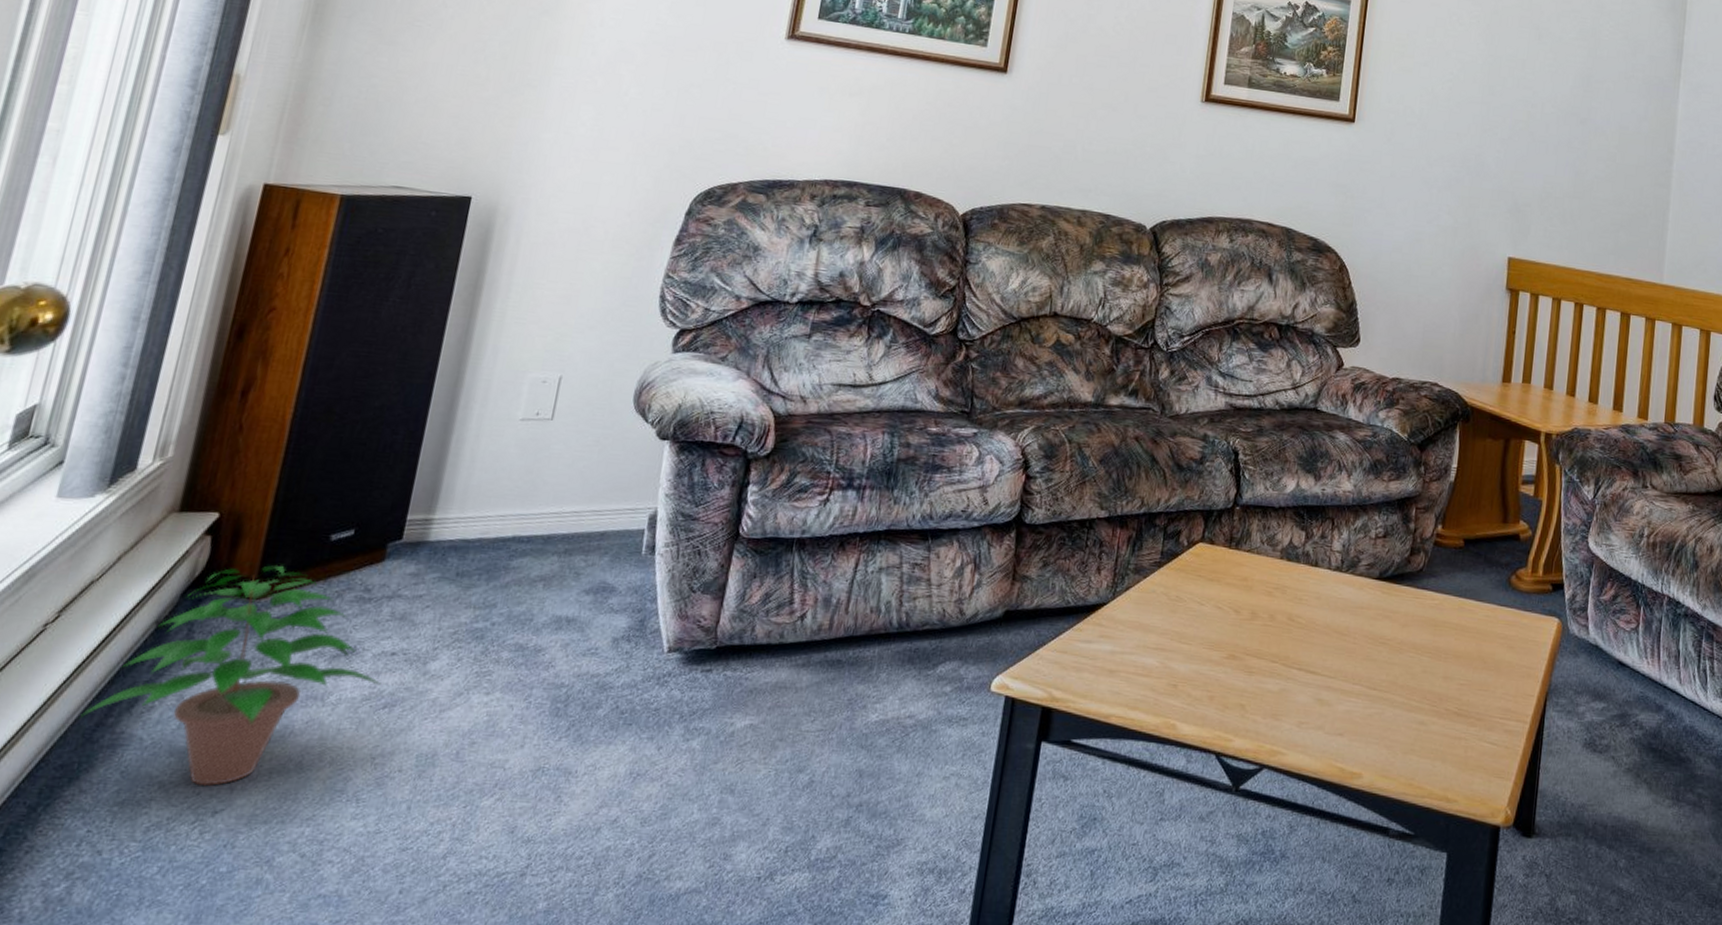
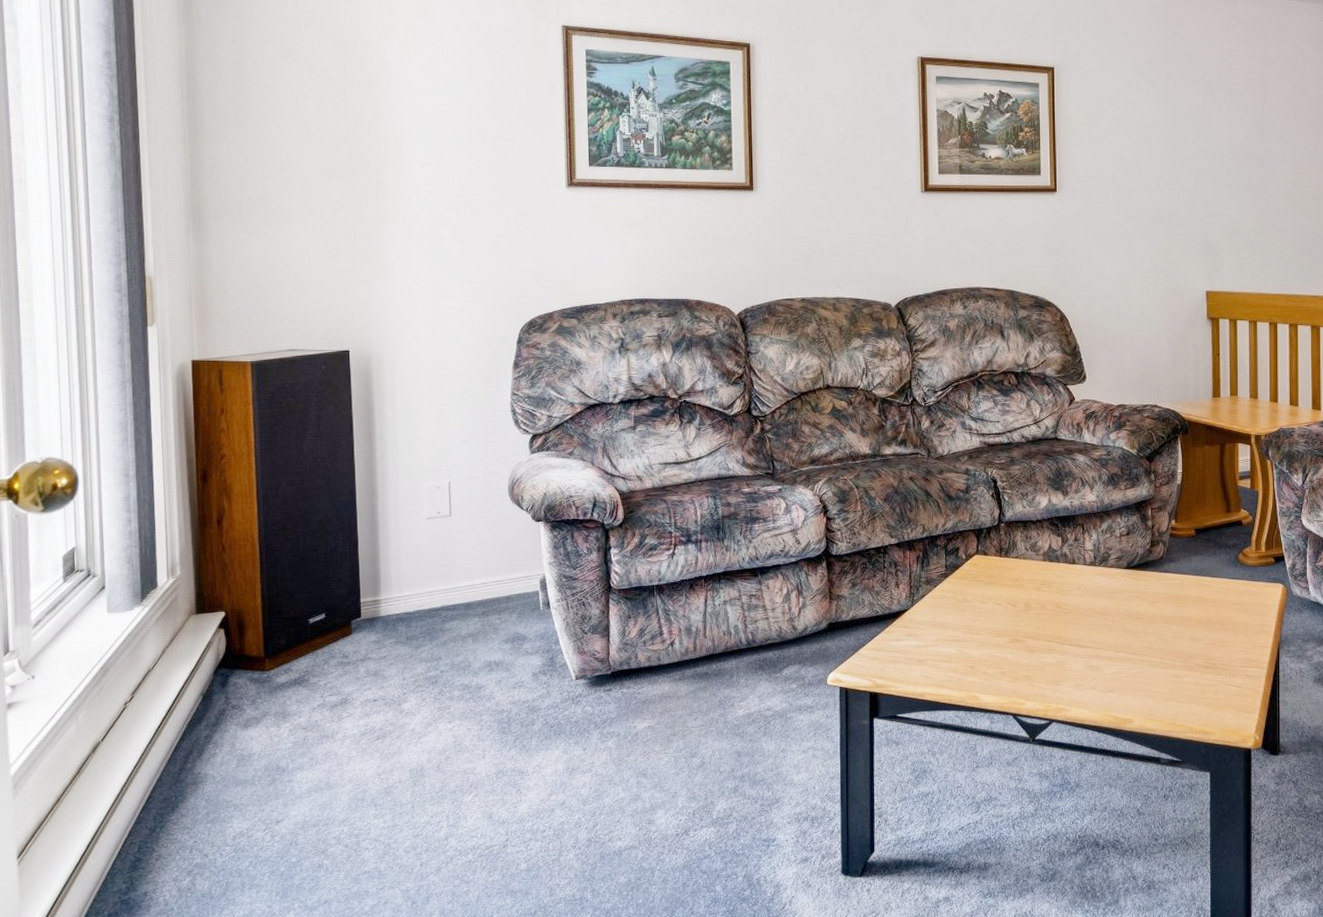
potted plant: present [80,565,381,787] -> none [167,646,372,805]

